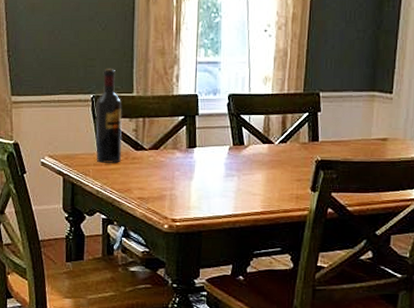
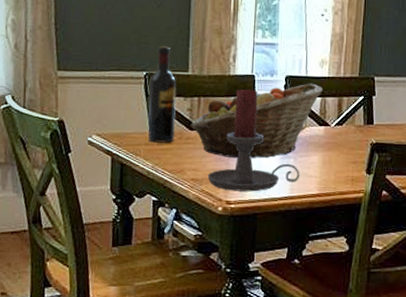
fruit basket: none [136,101,266,177] -> present [190,83,323,159]
candle holder: none [153,108,244,210] -> present [207,89,300,192]

